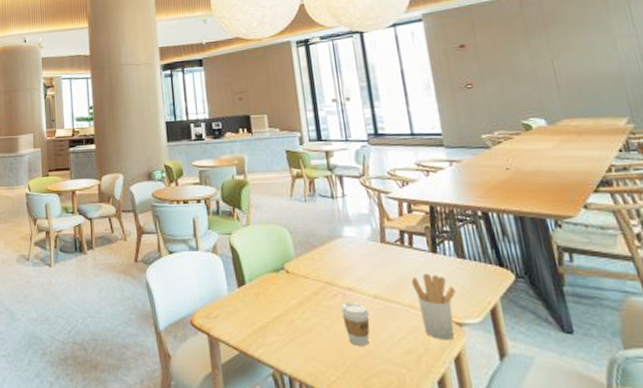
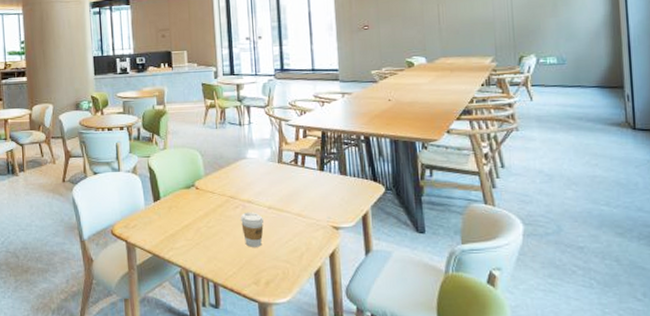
utensil holder: present [411,273,456,341] -> none [301,187,337,241]

